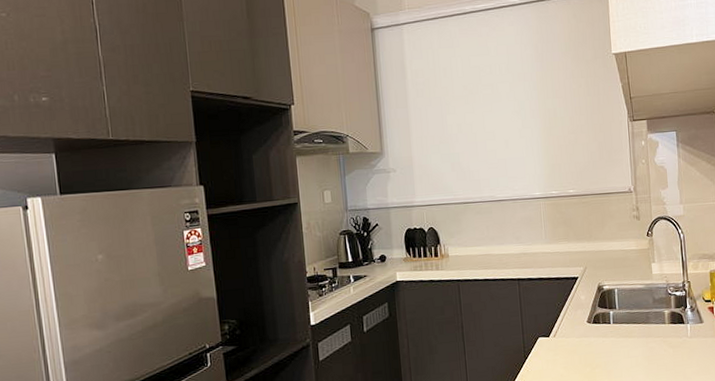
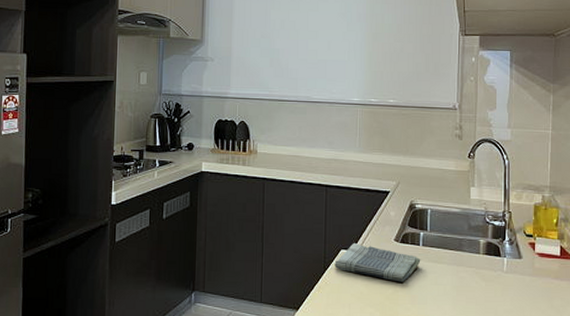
dish towel: none [534,330,613,360] -> present [334,243,421,282]

